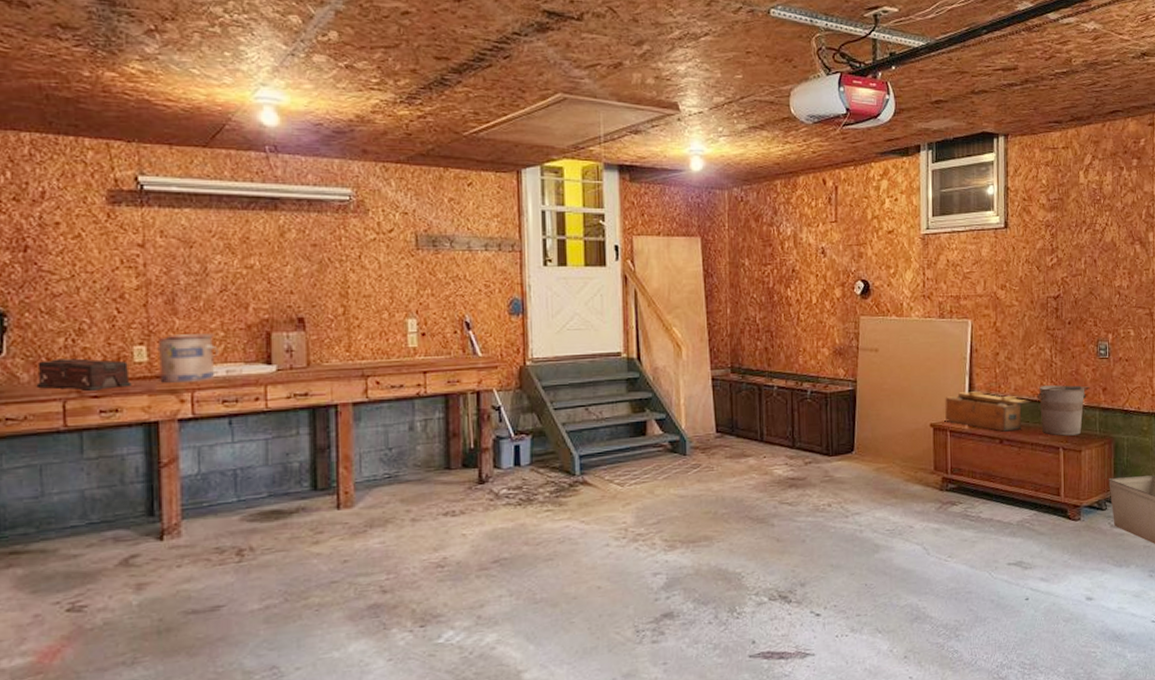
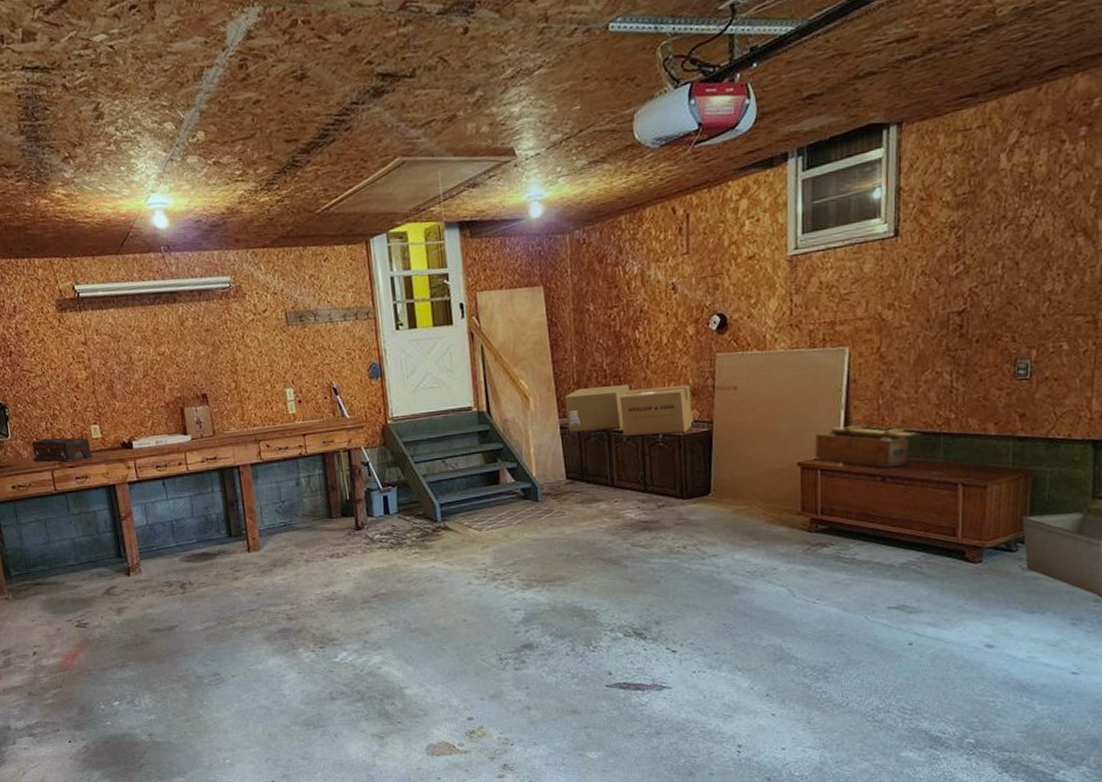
paint can: present [155,334,219,383] -> none [105,412,149,454]
box: none [717,340,780,385] -> present [564,384,629,433]
box: none [771,344,840,392] -> present [620,384,694,436]
bucket: present [1037,385,1090,436] -> none [930,412,1002,471]

